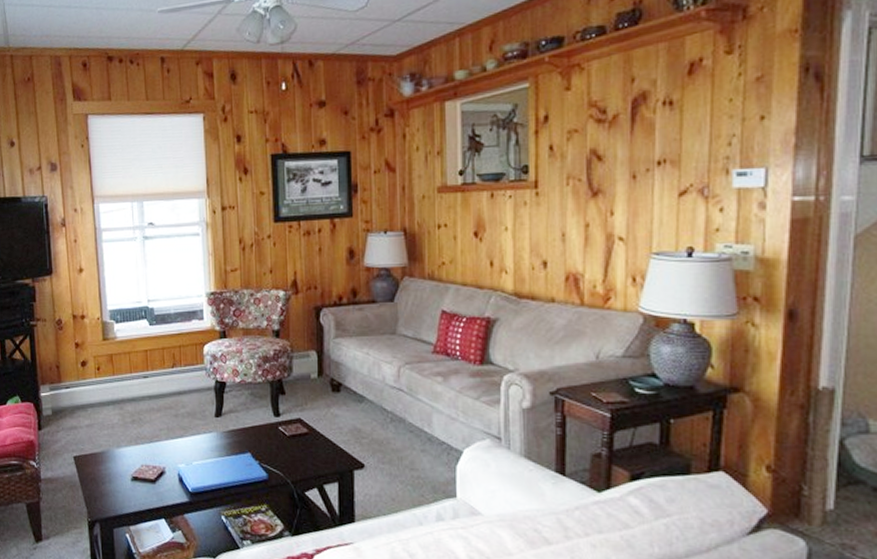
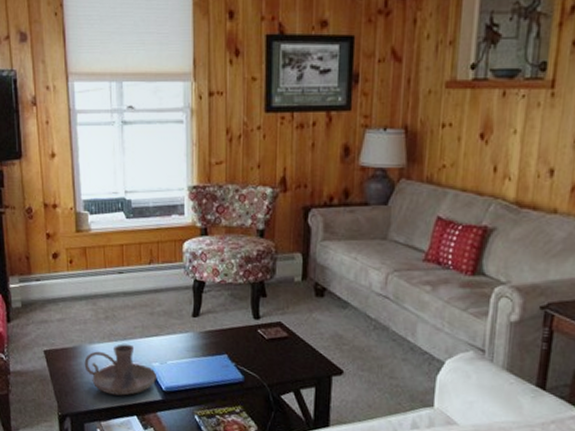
candle holder: none [112,446,182,499] -> present [84,344,156,396]

